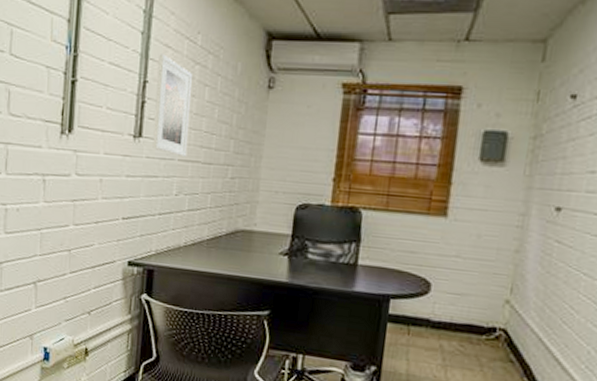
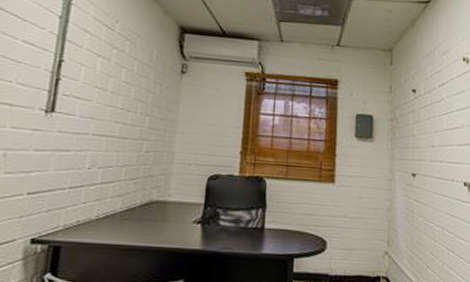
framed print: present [152,54,192,157] -> none [65,37,109,132]

